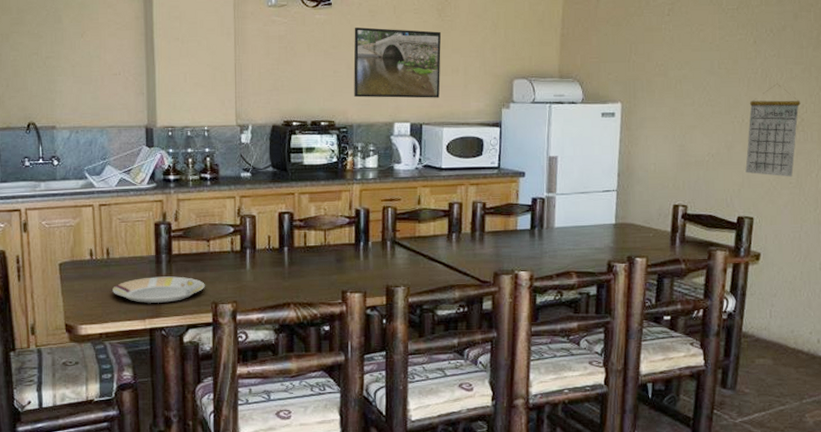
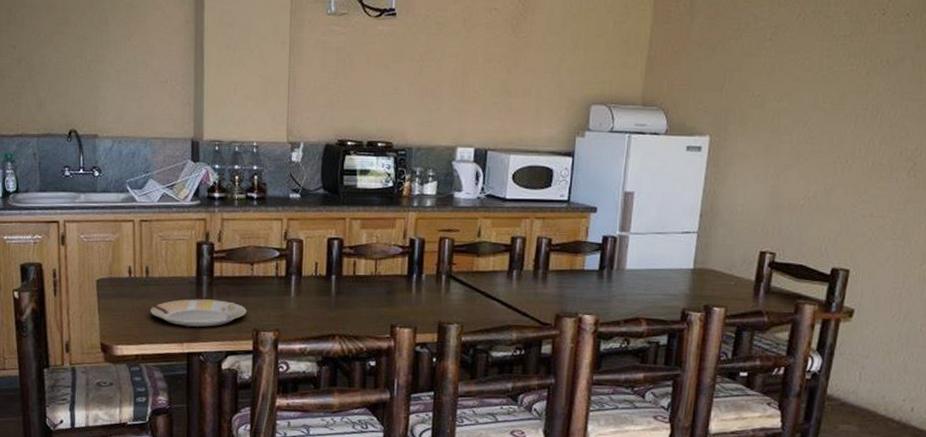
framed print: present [353,27,442,99] -> none [415,41,515,122]
calendar: present [745,83,801,177] -> none [845,121,915,228]

